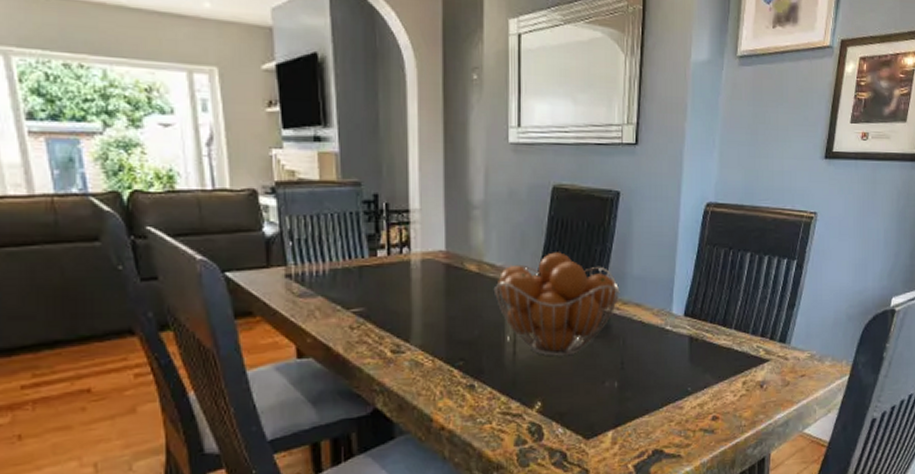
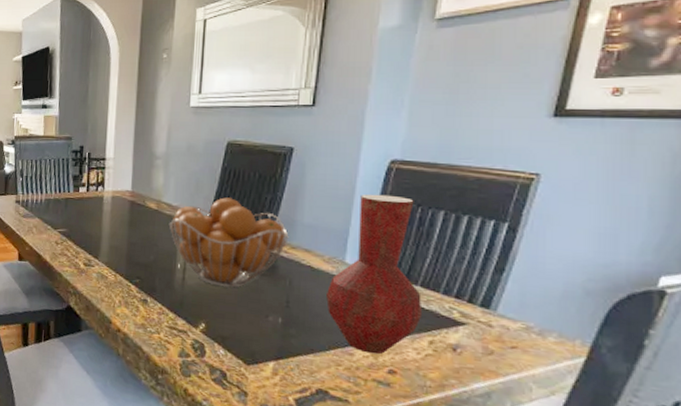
vase: none [657,239,737,404] -> present [326,194,423,355]

